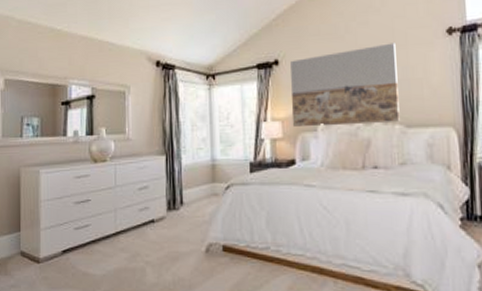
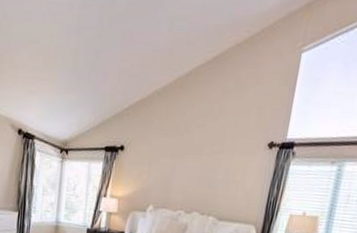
wall art: present [290,43,400,128] -> none [126,147,224,214]

